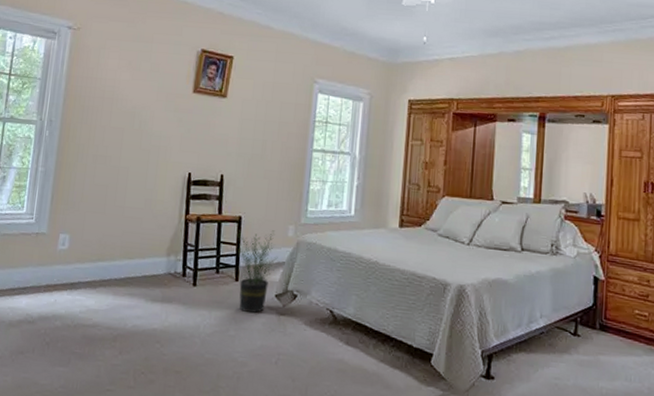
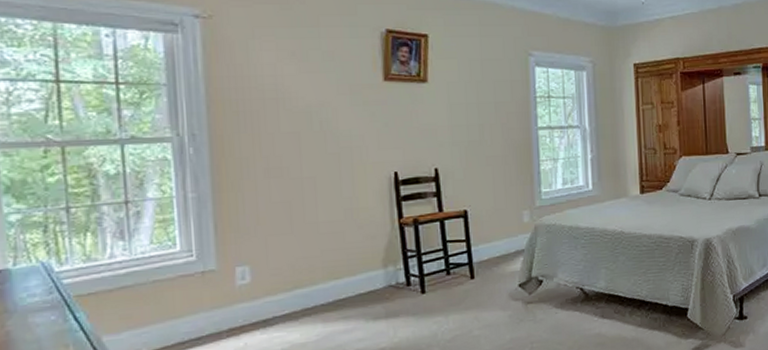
potted plant: present [237,230,278,313] -> none [465,219,516,310]

